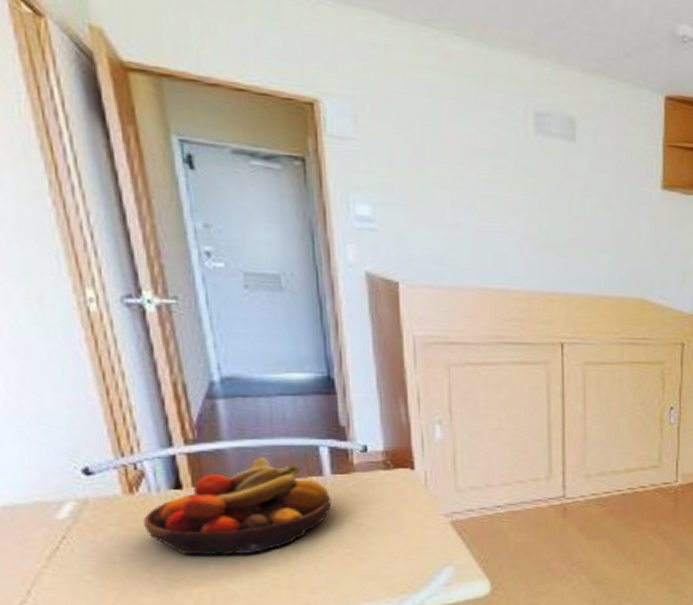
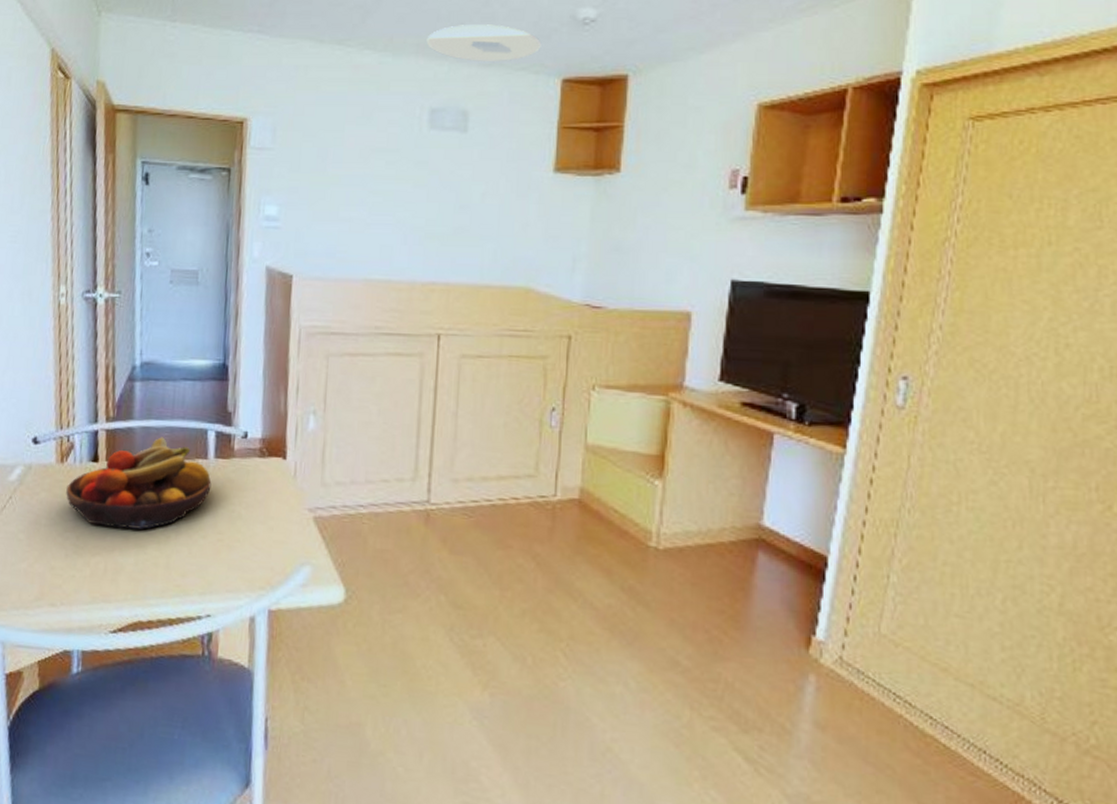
ceiling light: none [524,23,644,71] -> present [426,24,542,63]

